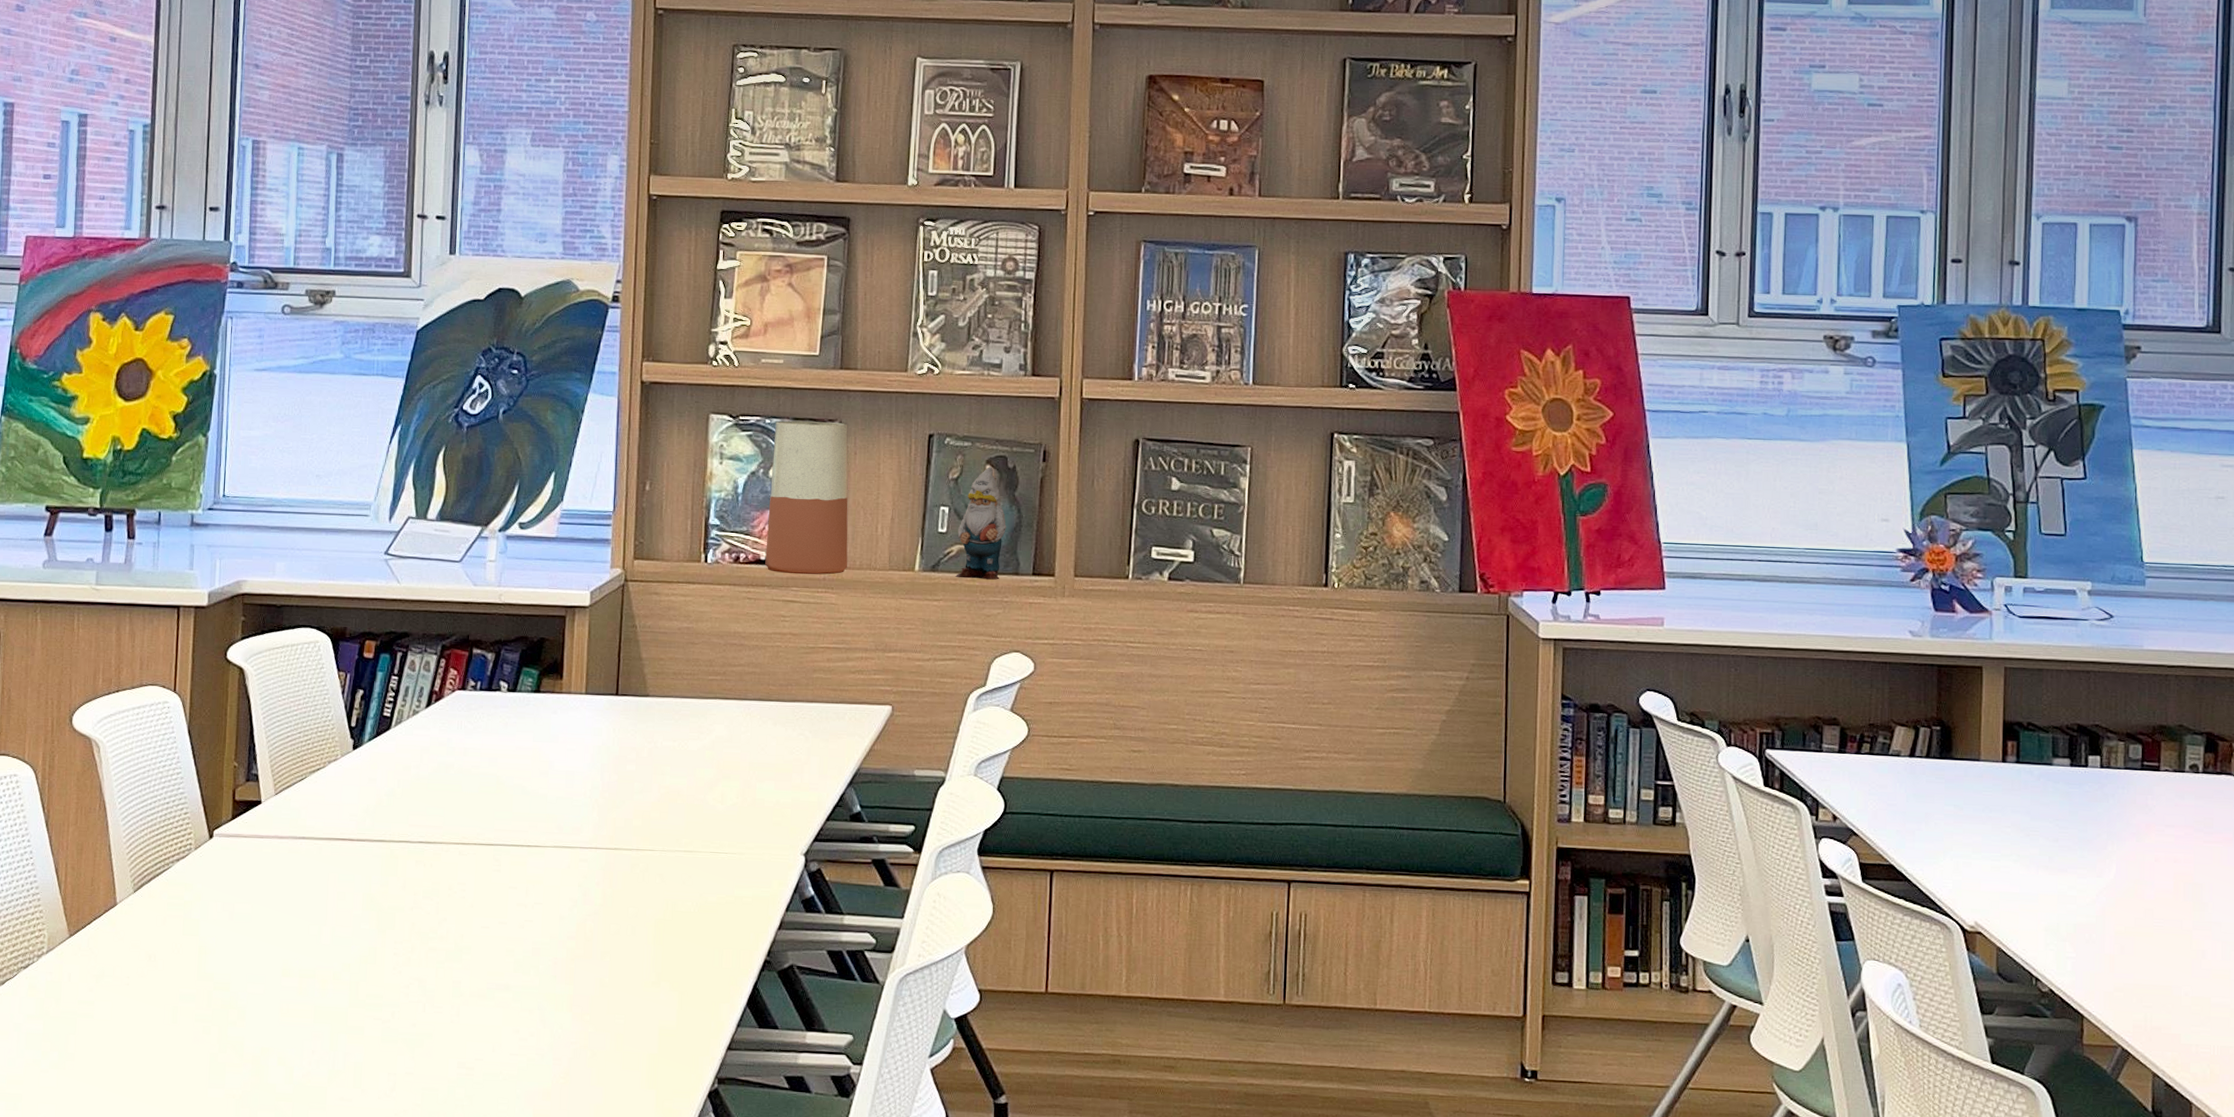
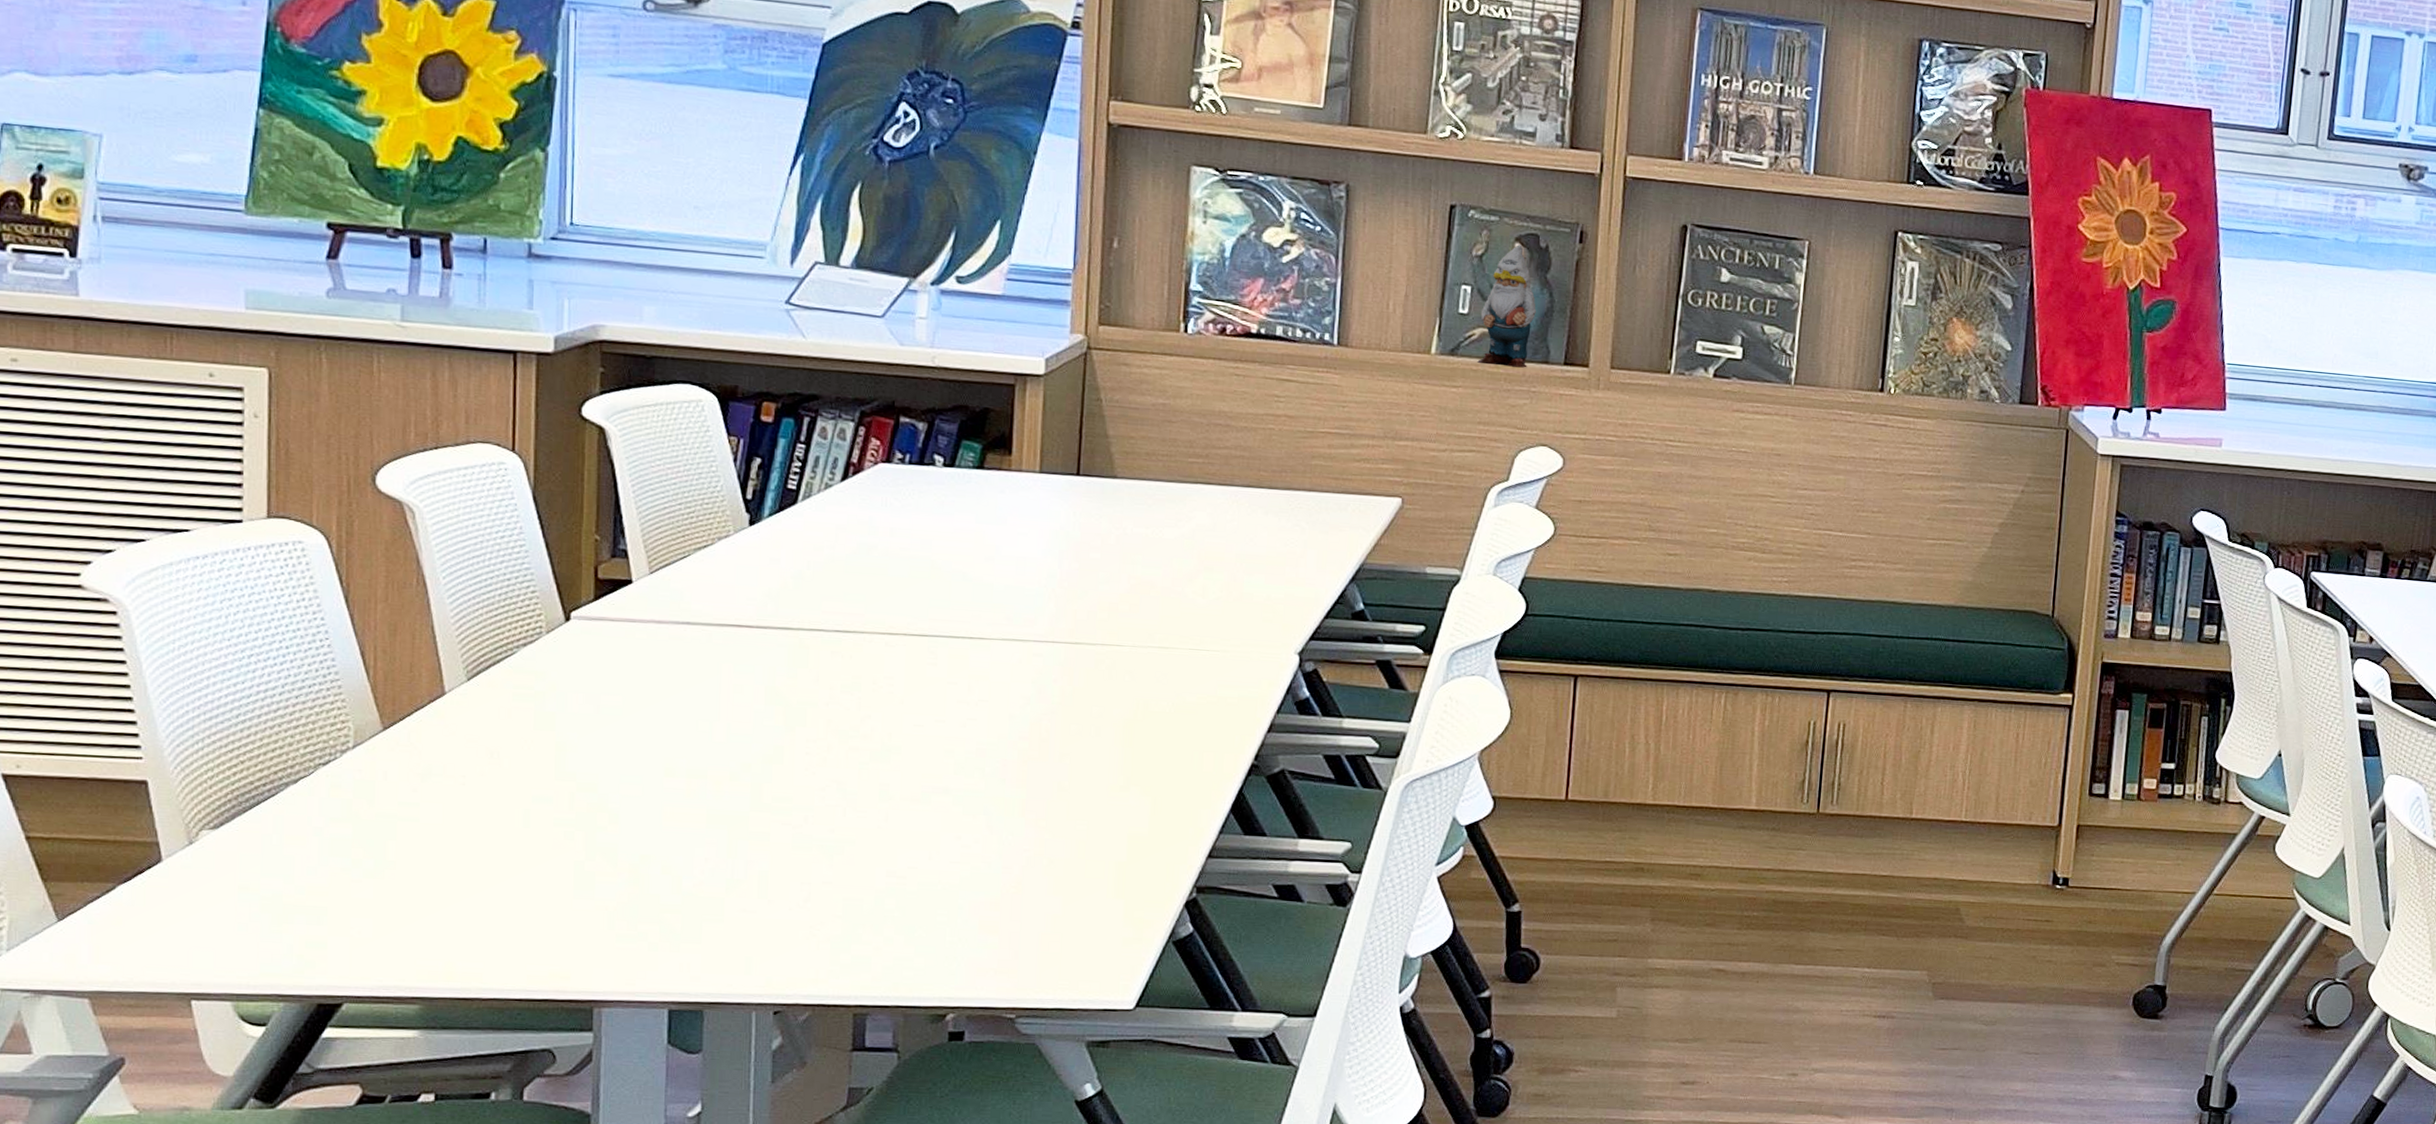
vase: present [765,421,848,575] -> none [1256,179,1357,354]

